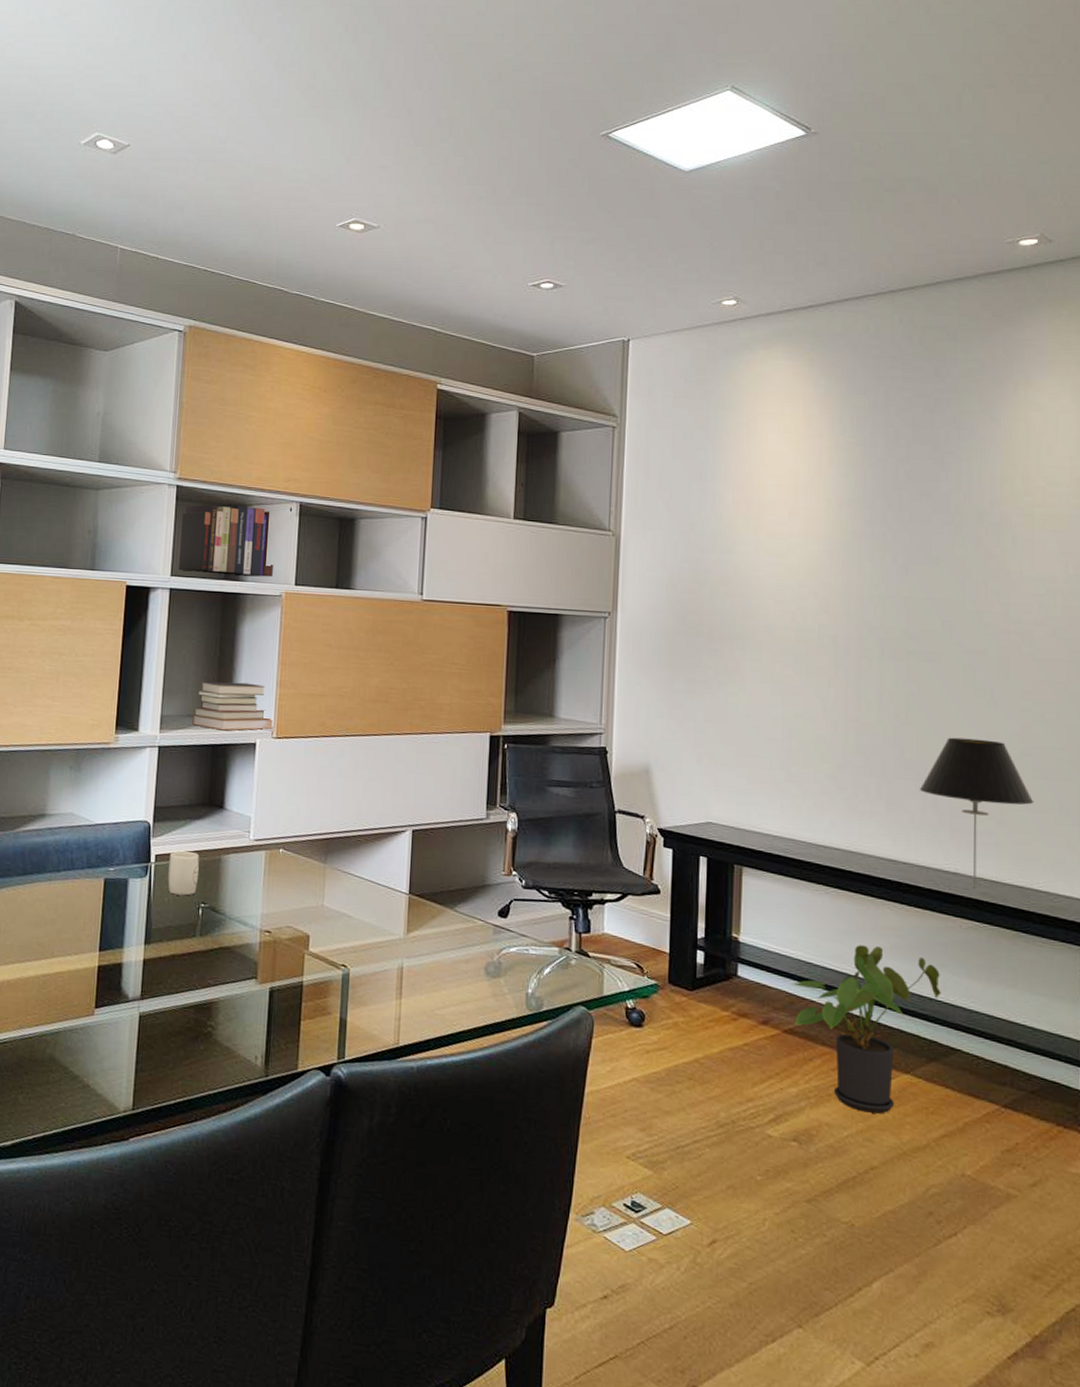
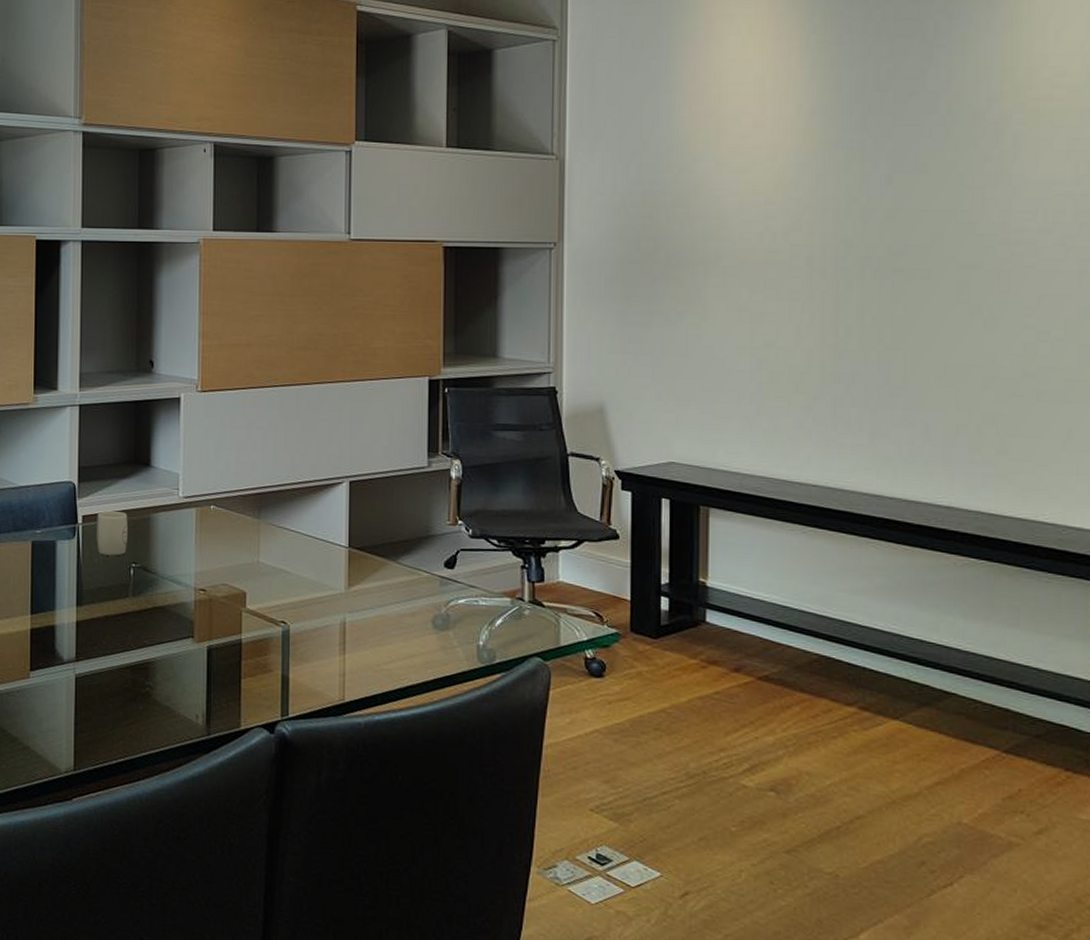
books: present [179,504,273,577] -> none [90,149,189,225]
books: present [192,681,273,731] -> none [113,335,197,386]
house plant: present [792,945,941,1114] -> none [766,586,933,762]
table lamp: present [920,737,1034,888] -> none [908,361,1039,523]

